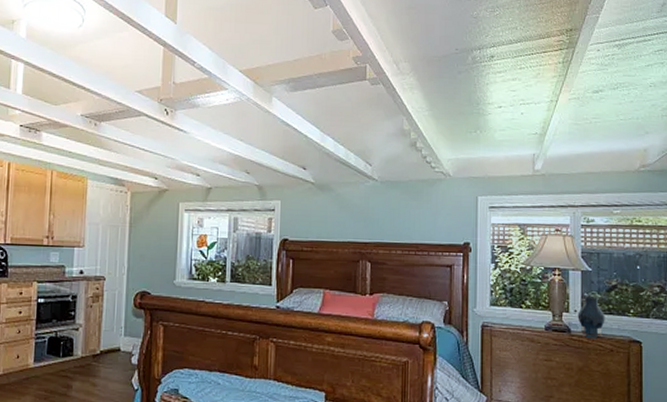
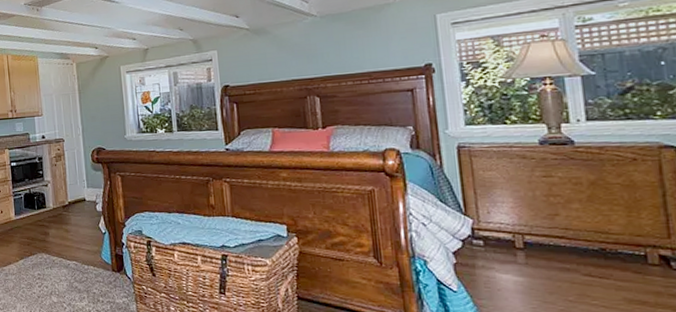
vase: present [577,296,605,339] -> none [581,102,622,149]

